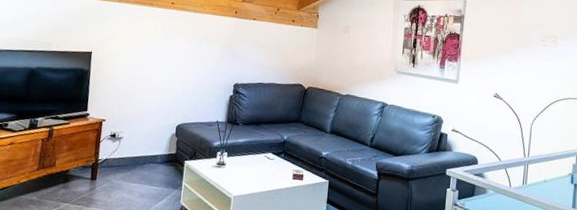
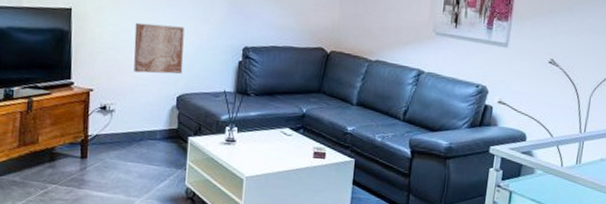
wall art: none [141,63,185,107] -> present [134,22,185,74]

